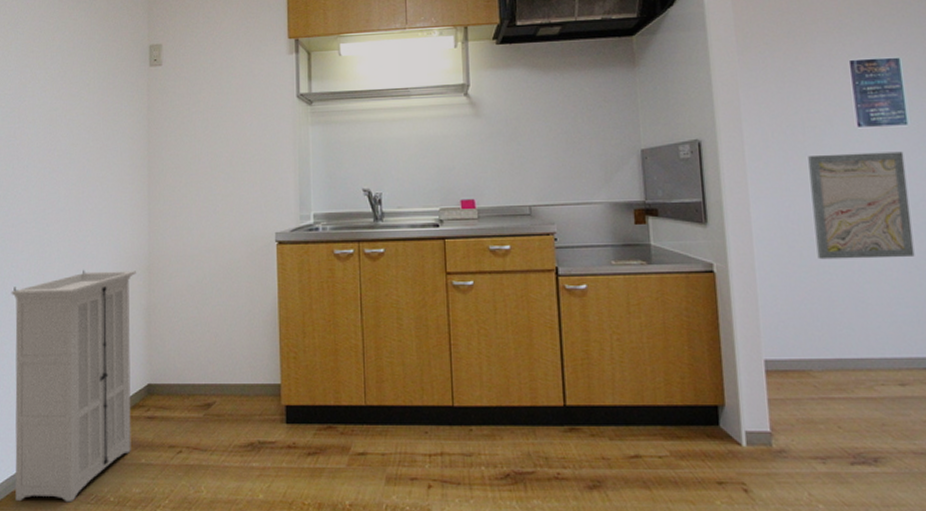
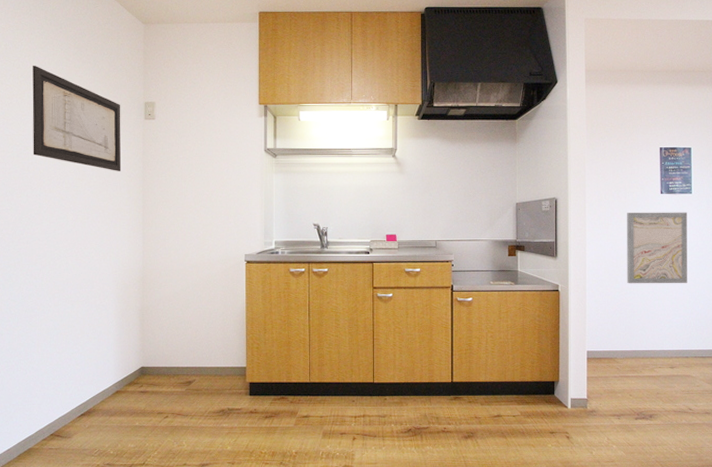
storage cabinet: present [11,270,136,503] -> none [26,279,132,456]
wall art: none [20,10,123,133] -> present [32,66,122,171]

